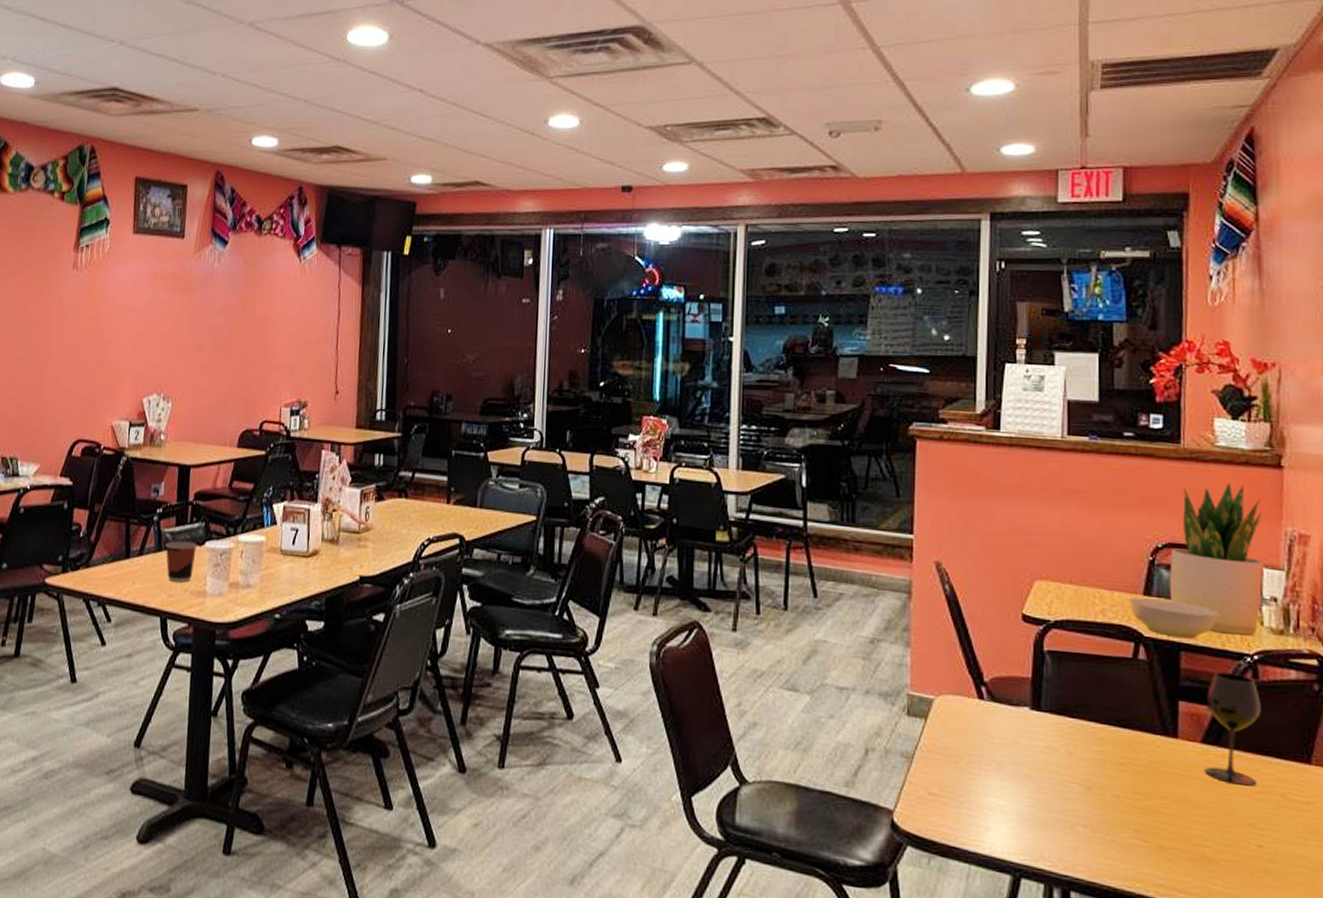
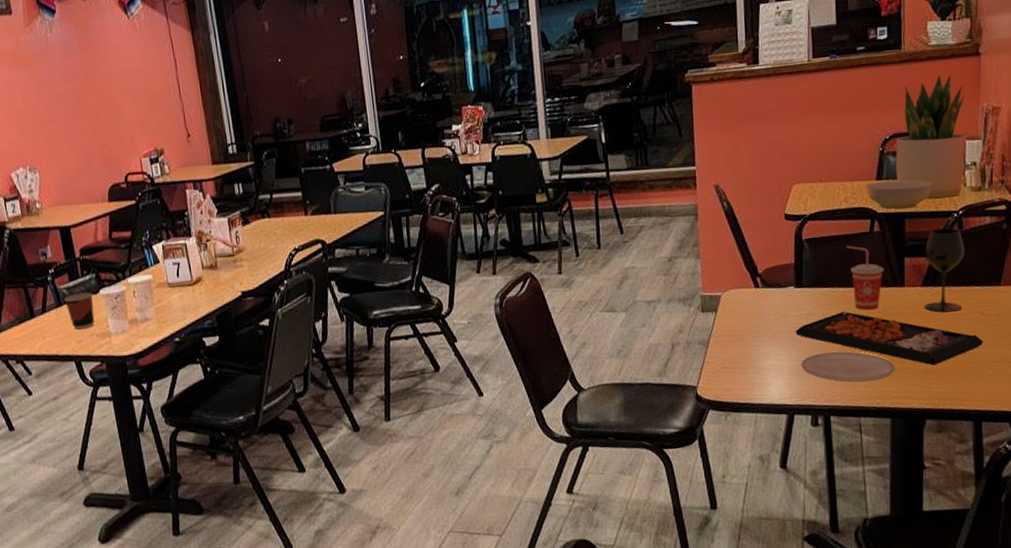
food tray: none [1028,753,1287,854] -> present [795,311,984,366]
plate: none [1033,802,1163,857] -> present [800,351,896,383]
beverage cup: none [1100,669,1151,759] -> present [846,245,885,310]

